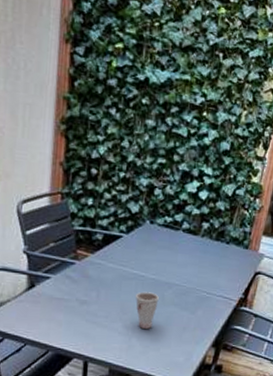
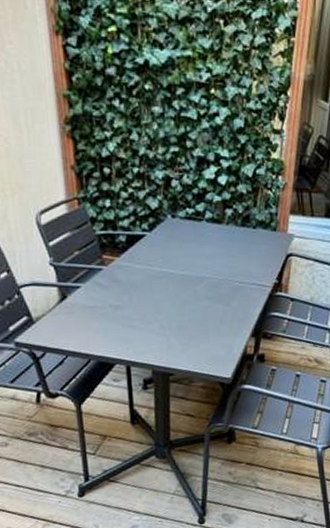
cup: present [135,291,159,329] -> none [167,289,192,327]

